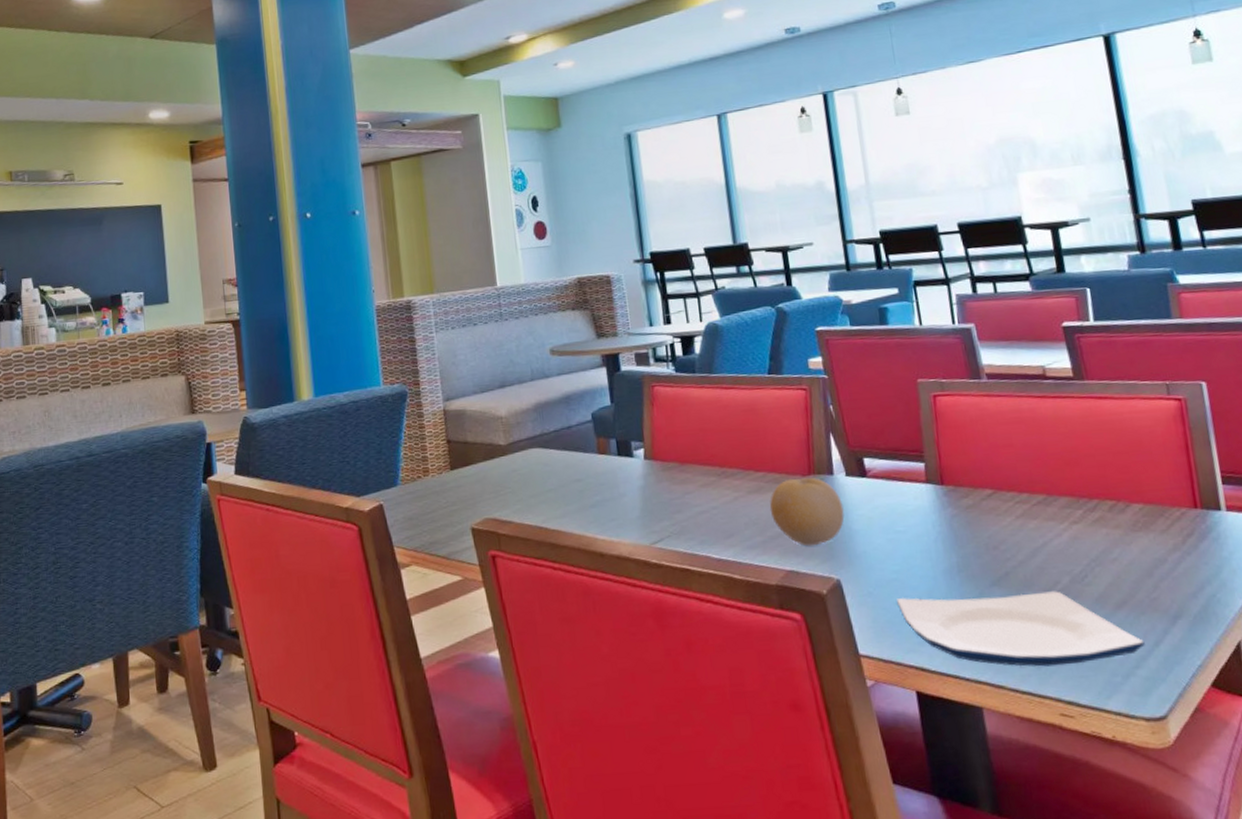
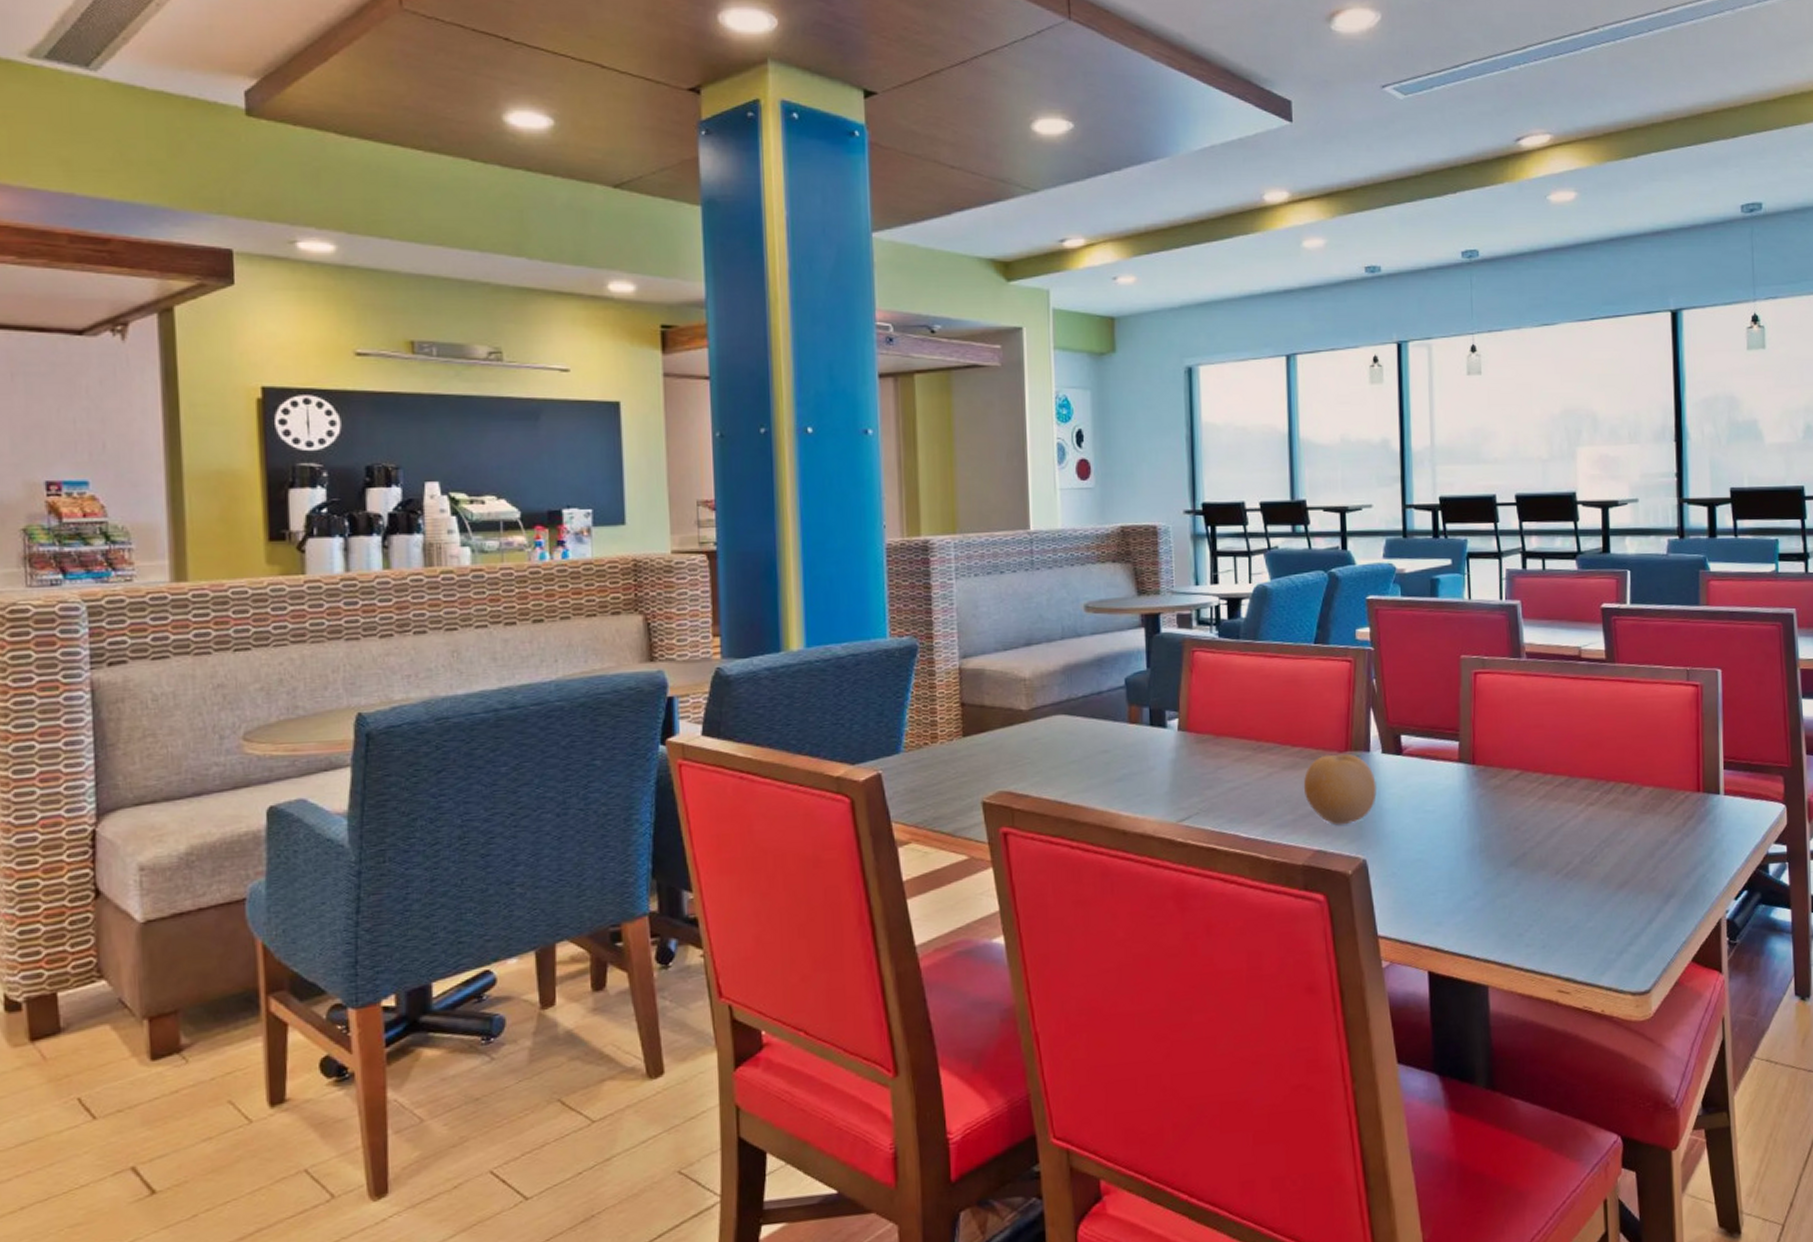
plate: present [897,591,1145,667] -> none [1419,871,1640,946]

